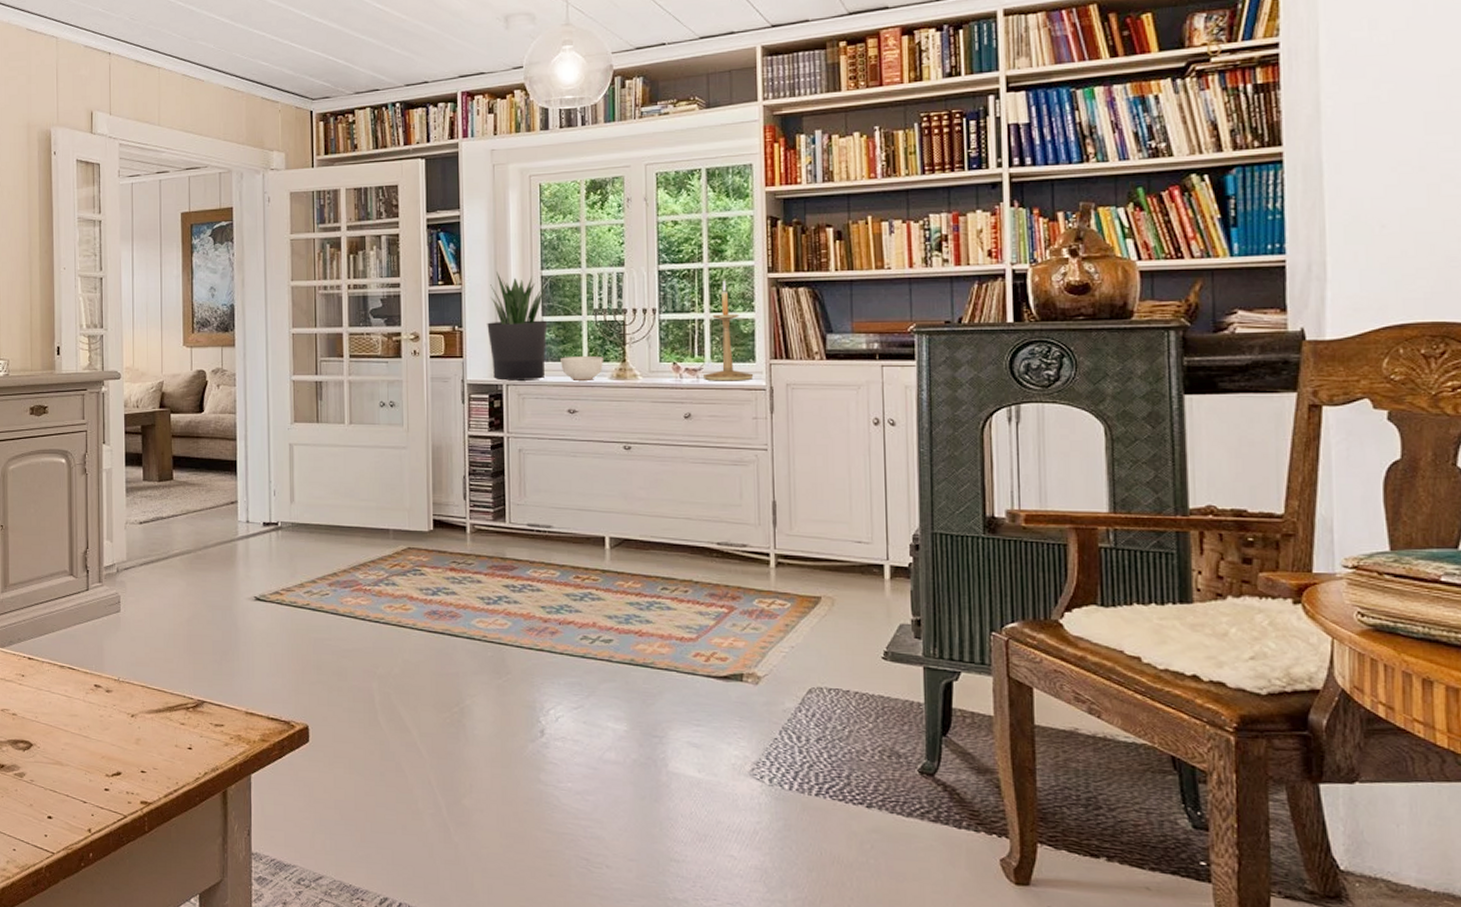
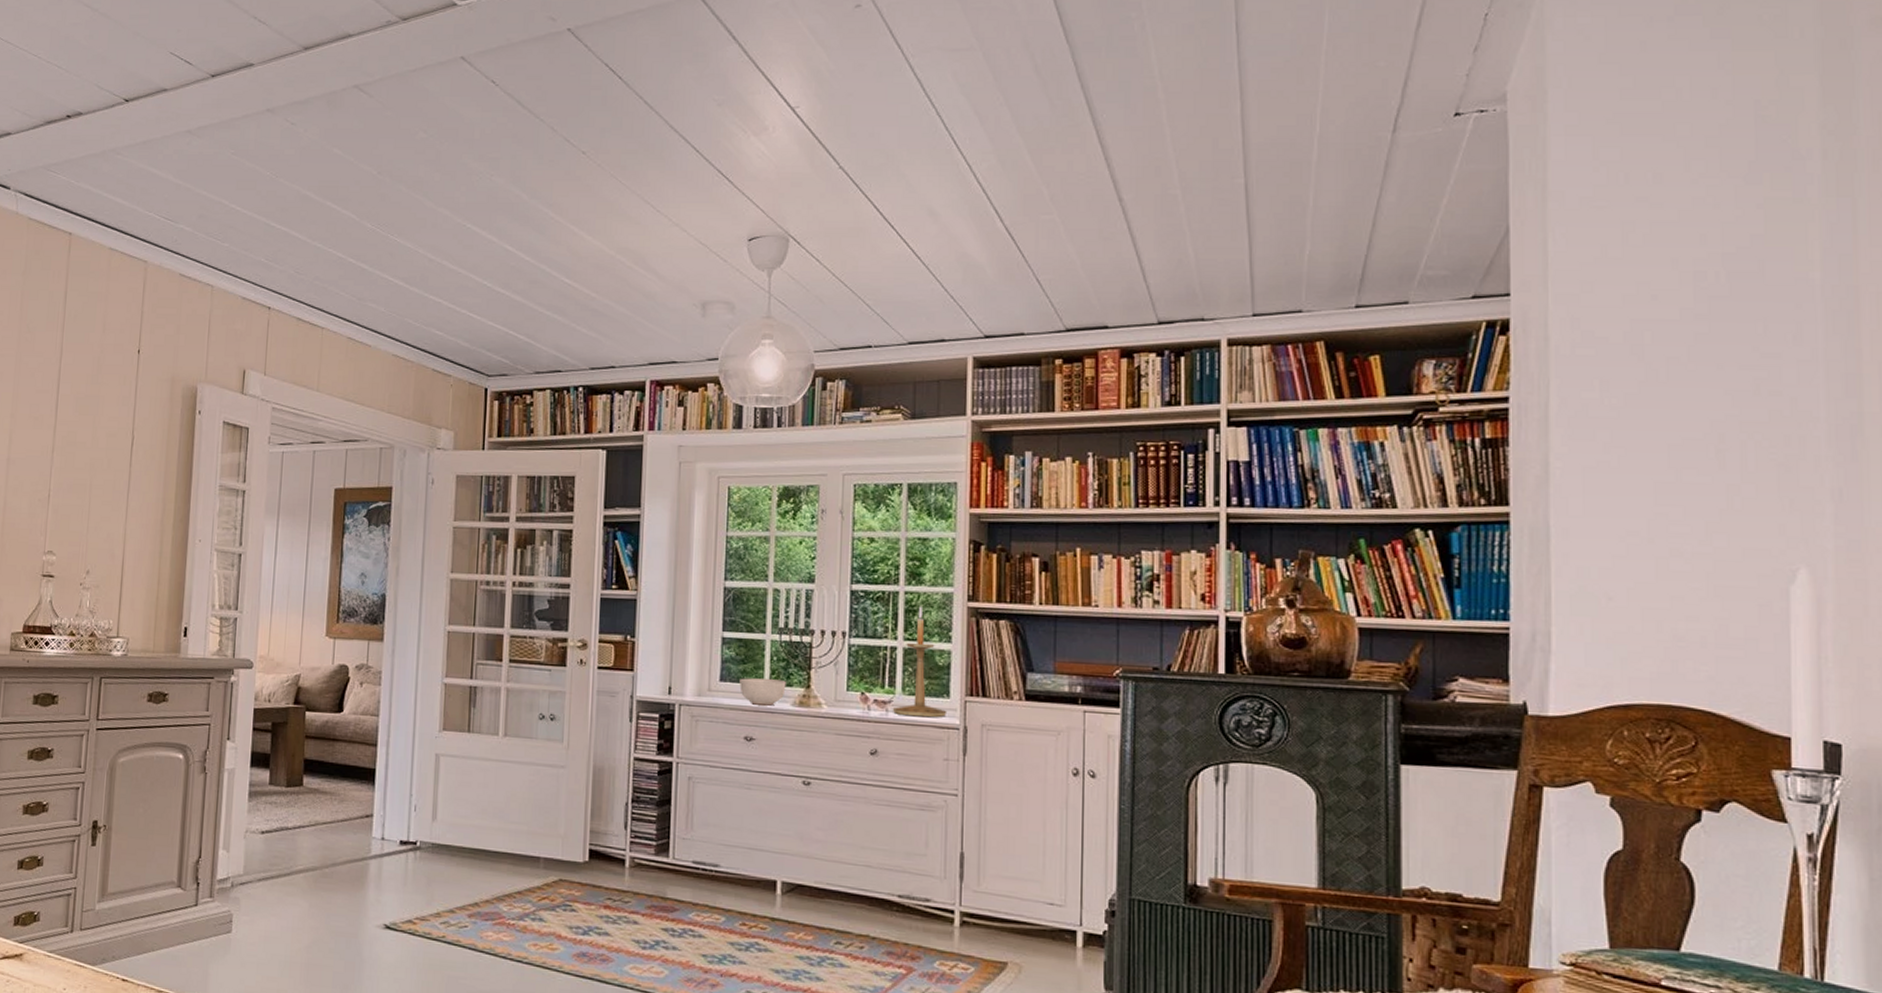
planter: present [487,271,548,381] -> none [662,579,728,702]

